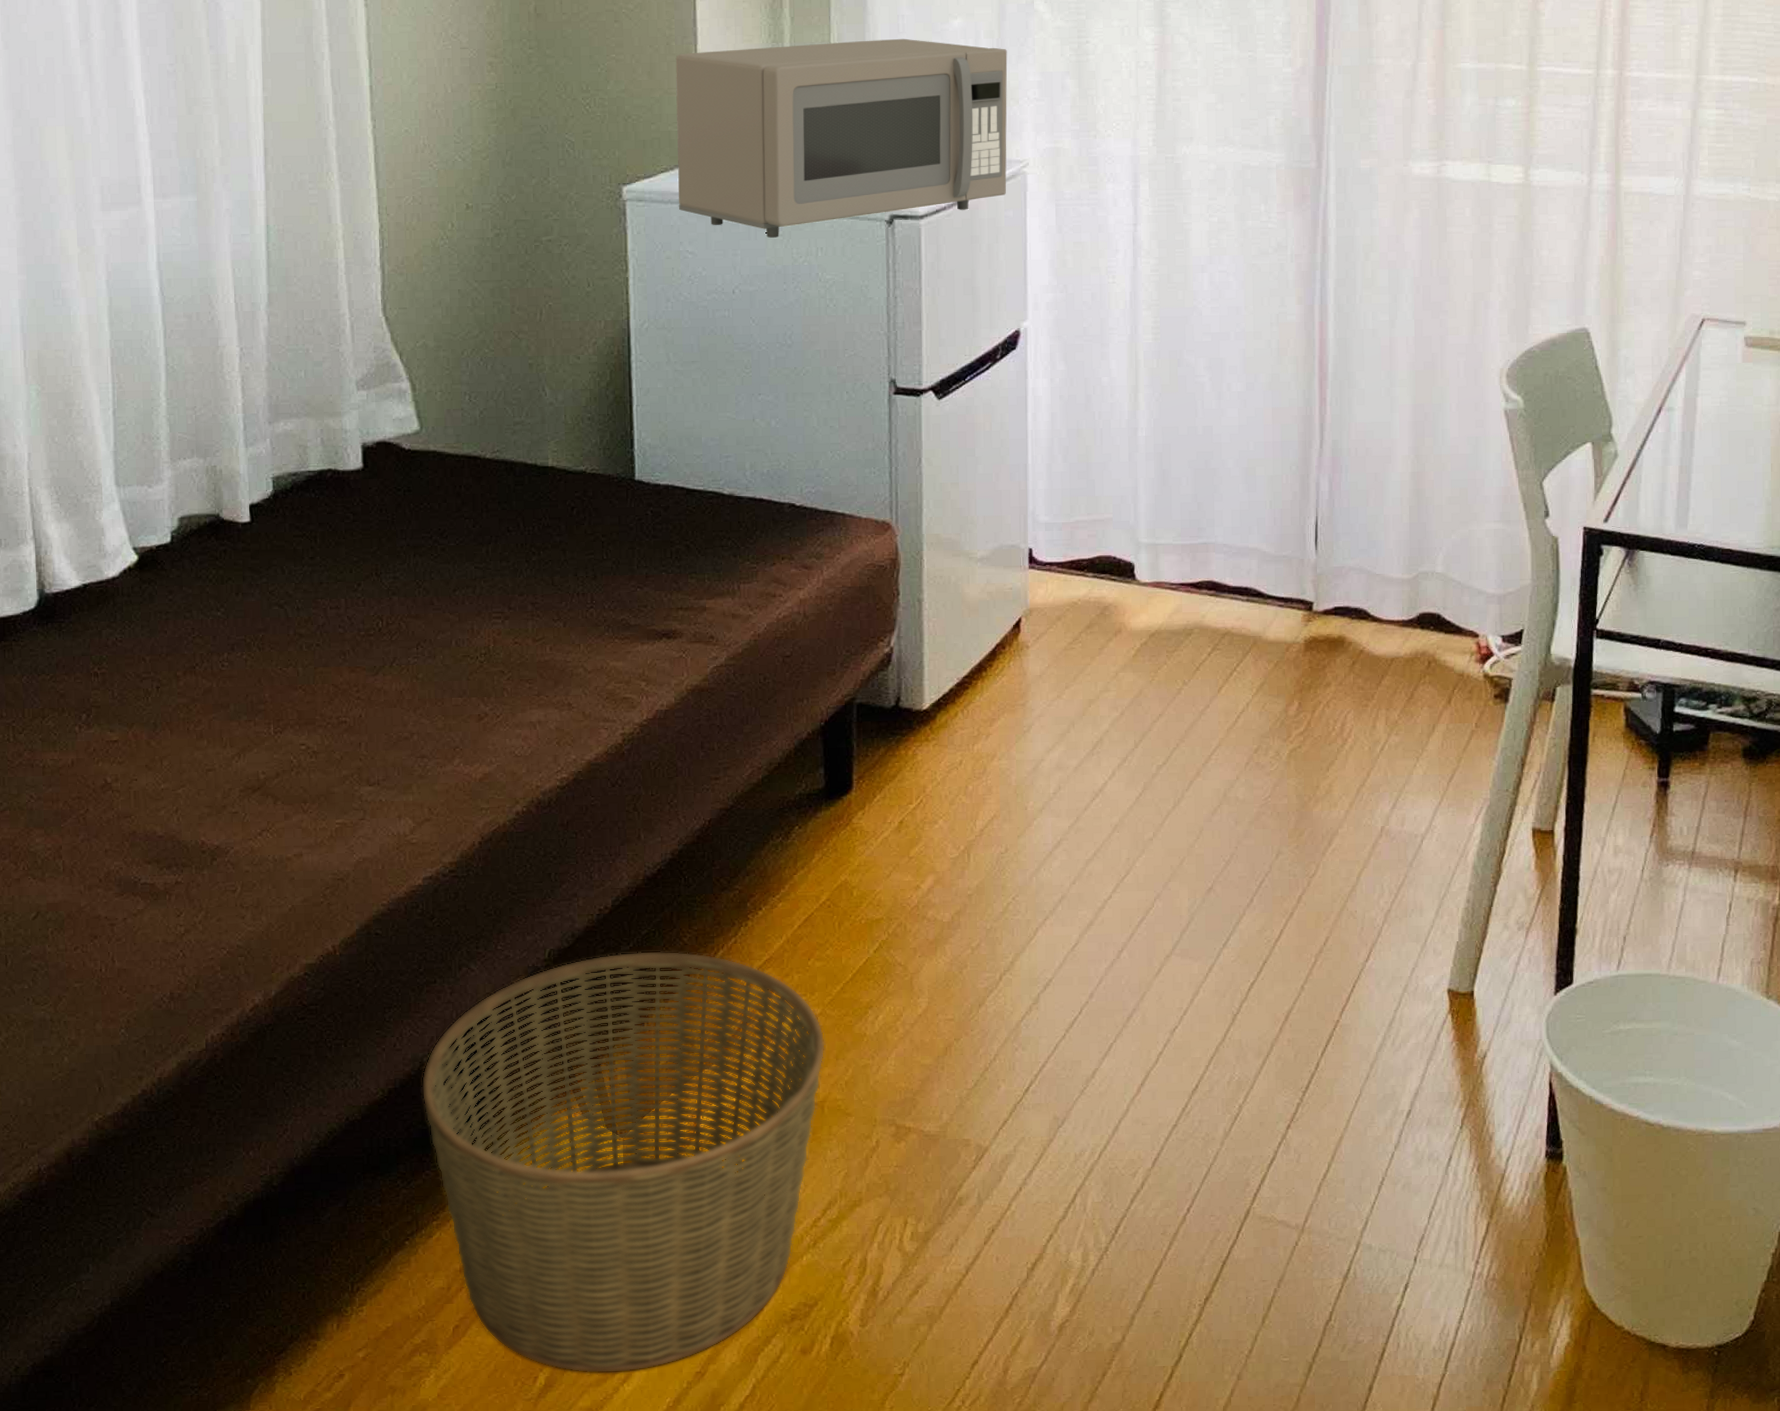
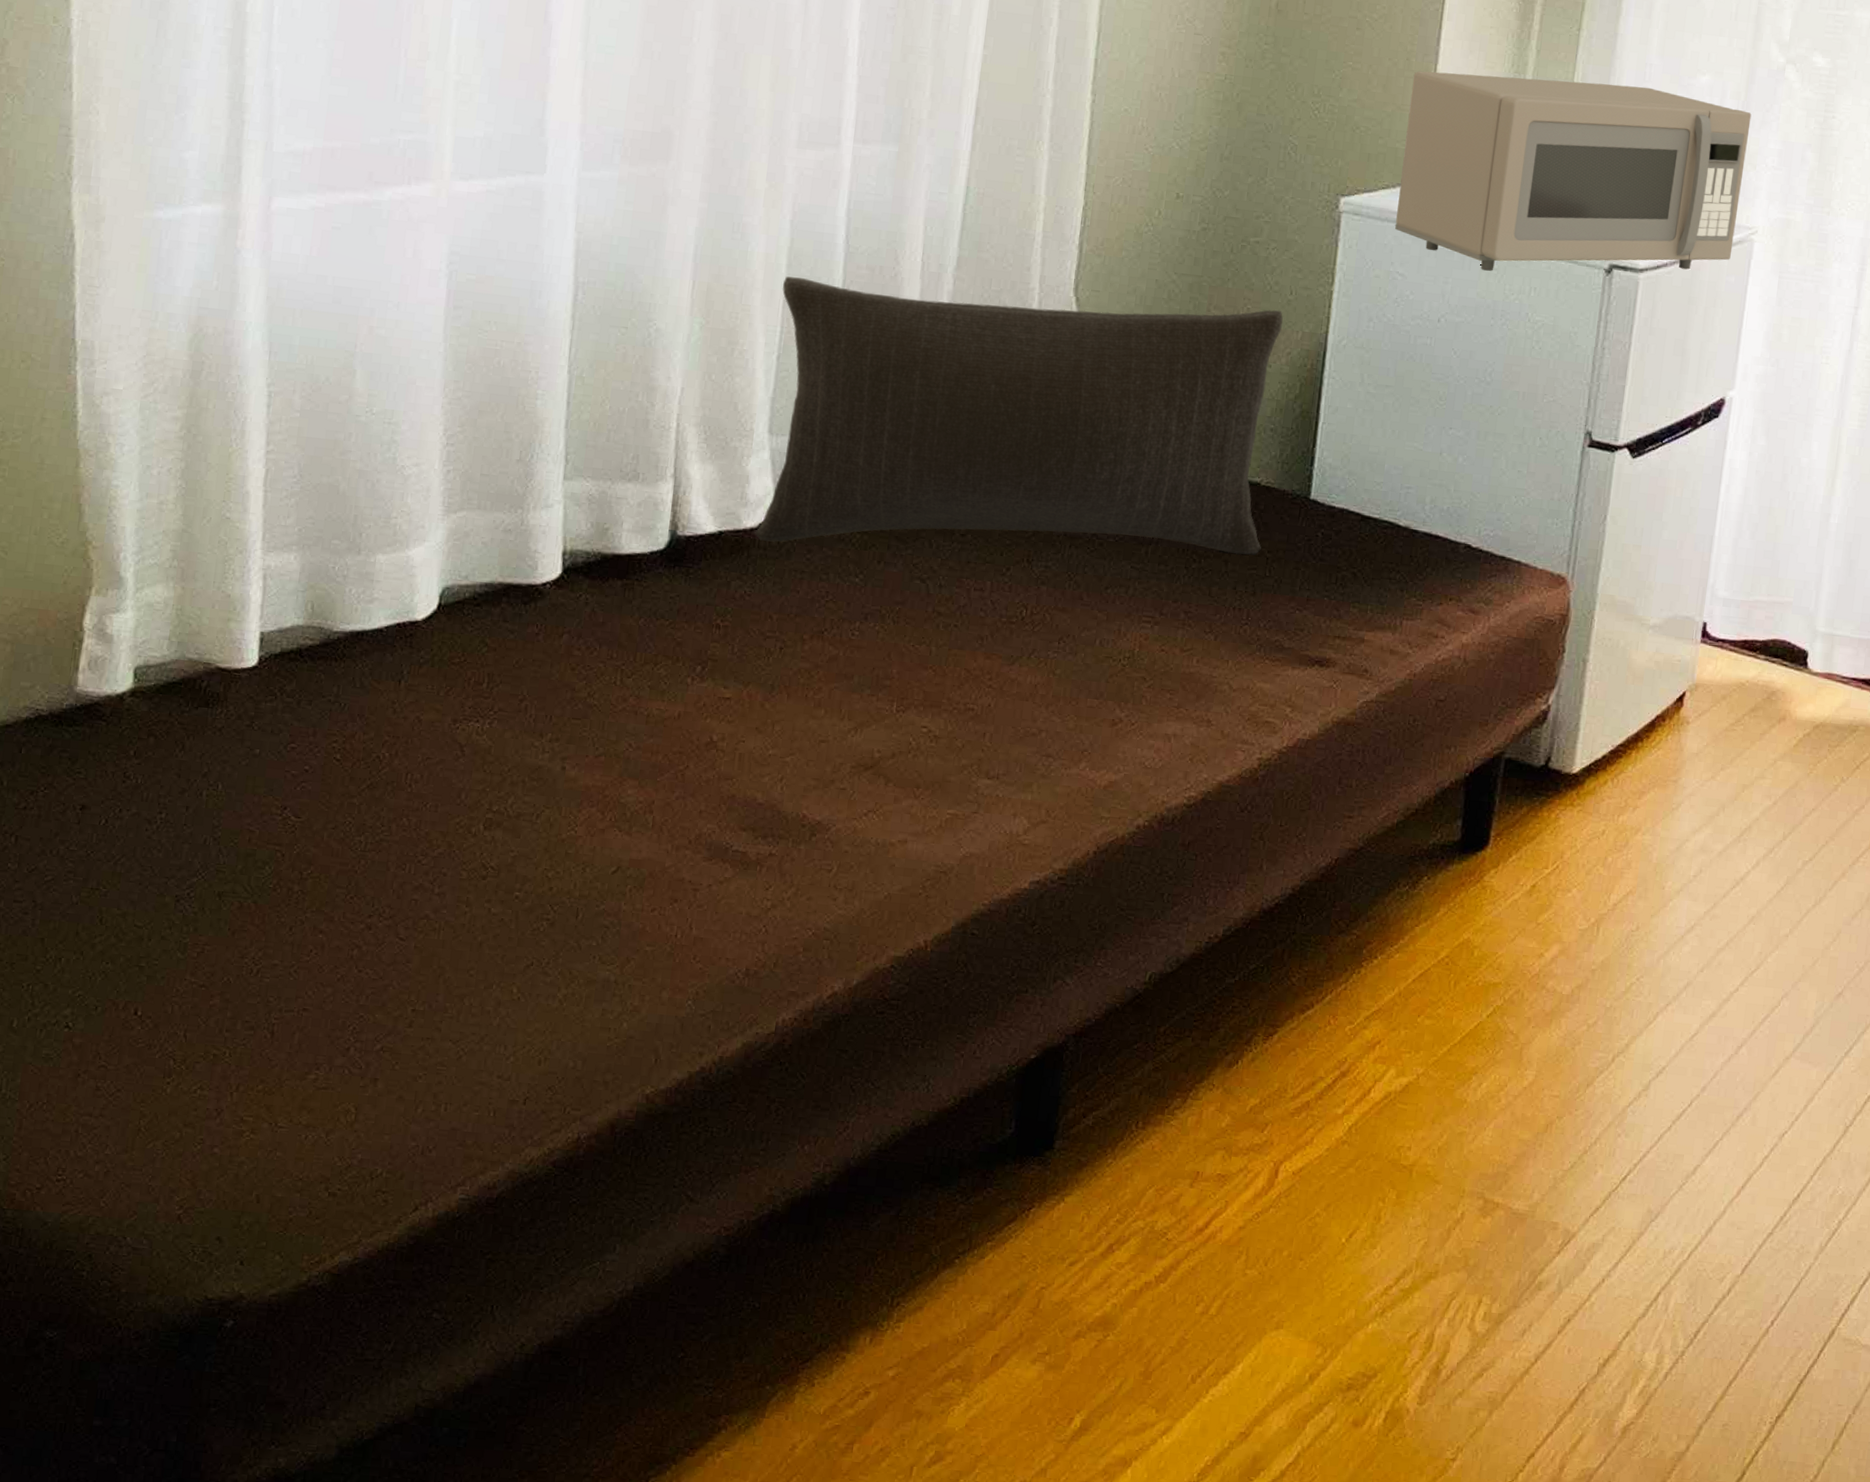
pillow: none [107,303,595,589] -> present [755,276,1283,556]
basket: present [421,950,825,1374] -> none [995,984,1424,1425]

